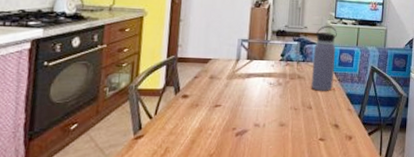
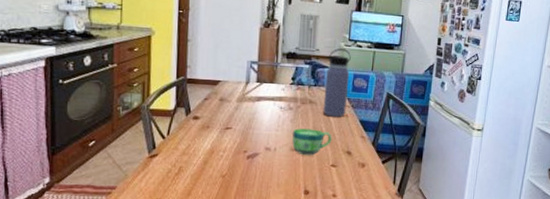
cup: none [280,103,320,130] -> present [292,128,332,156]

